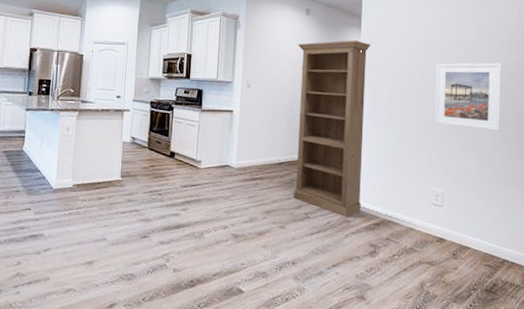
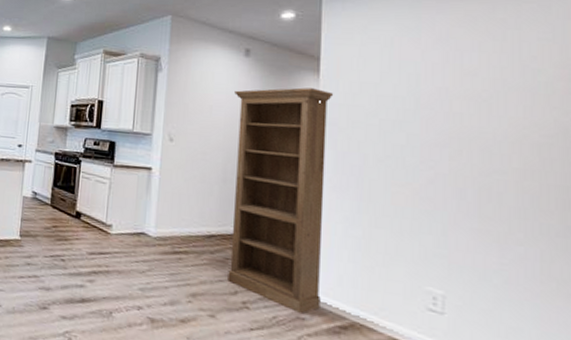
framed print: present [434,62,503,131] -> none [428,120,537,217]

